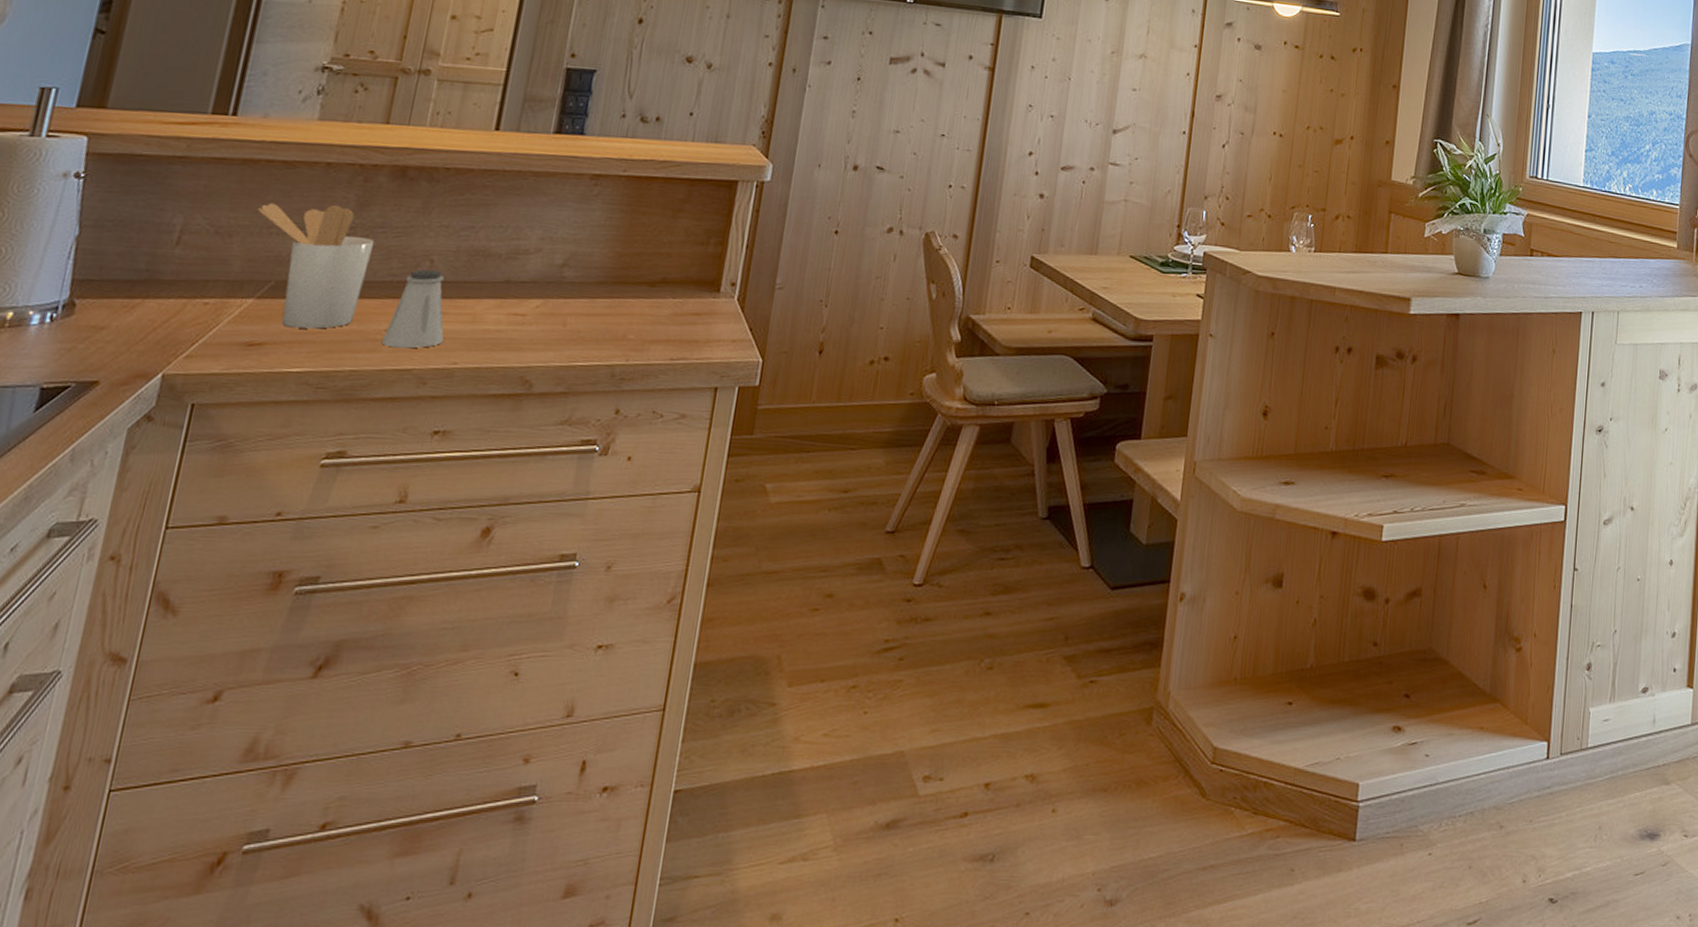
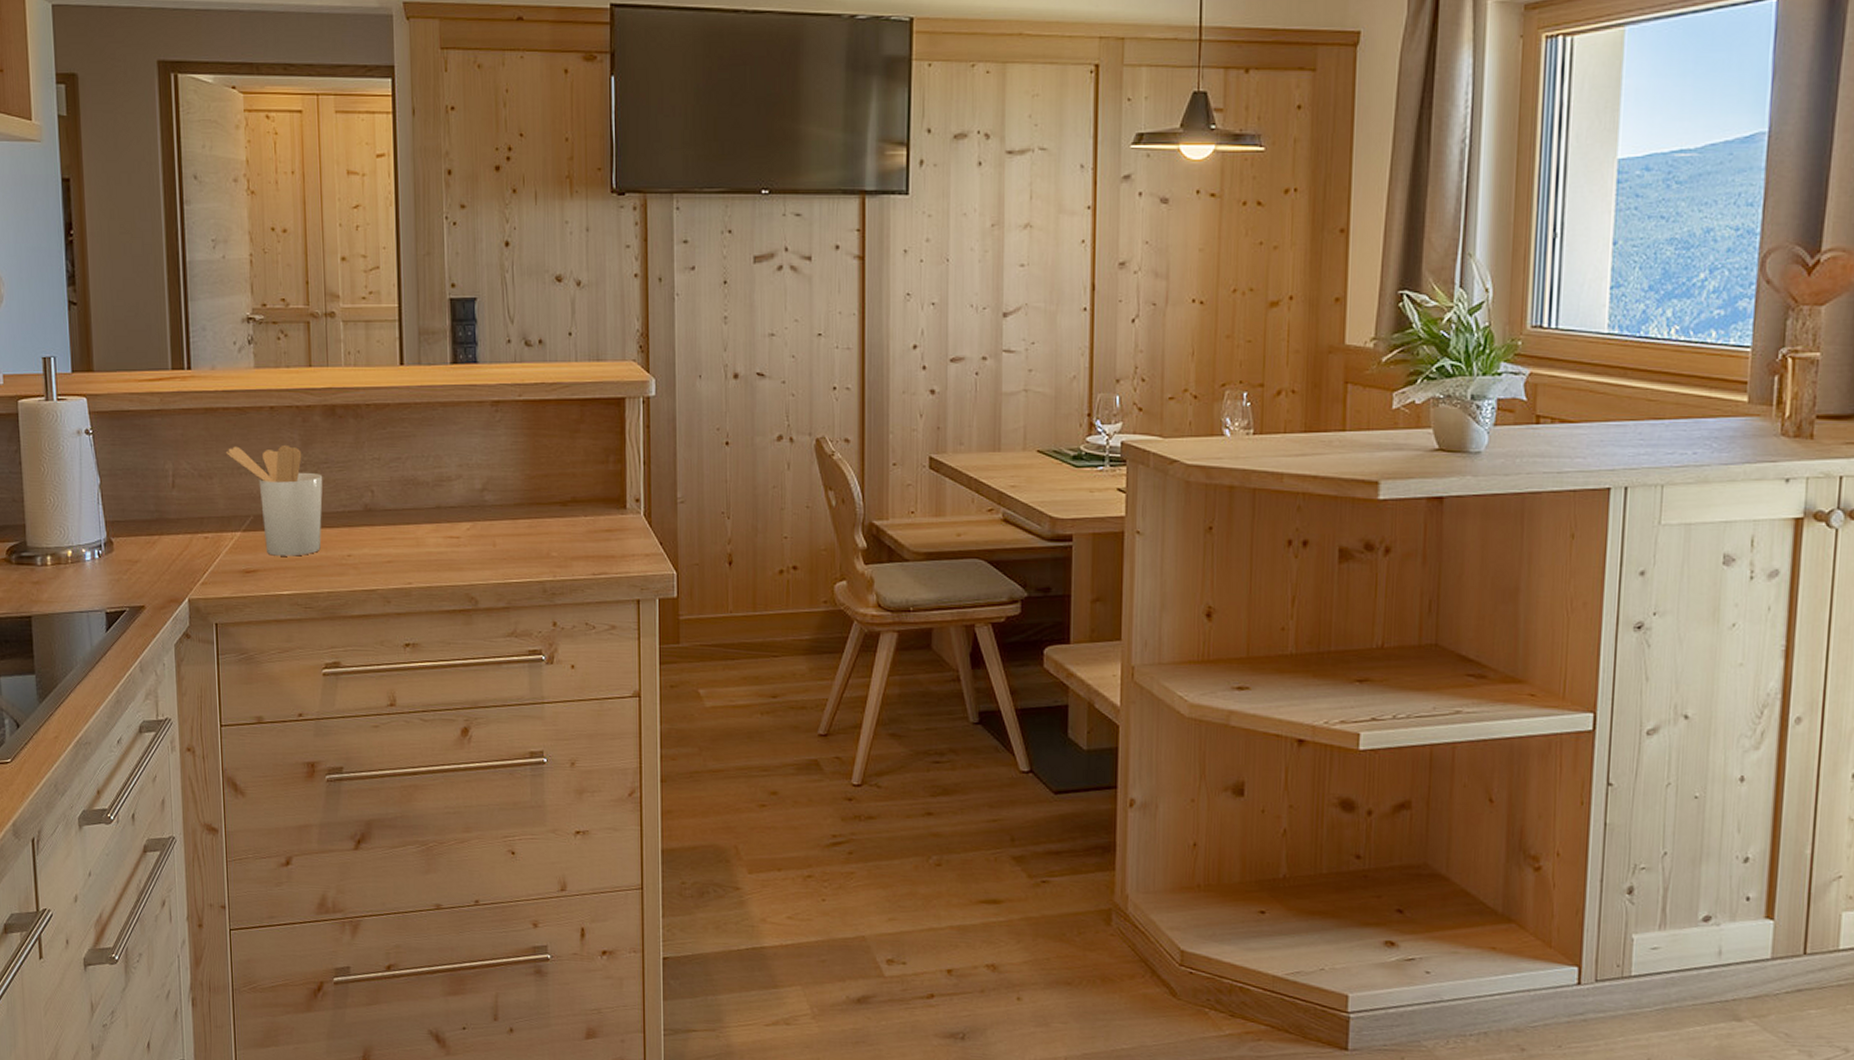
saltshaker: present [381,269,445,349] -> none [347,499,397,571]

